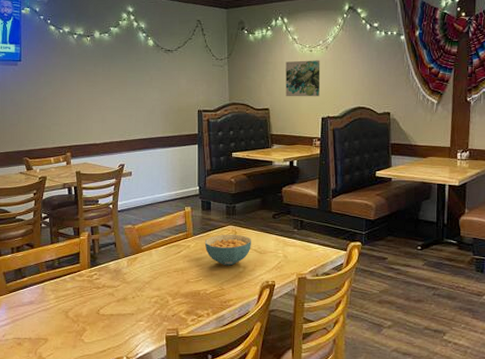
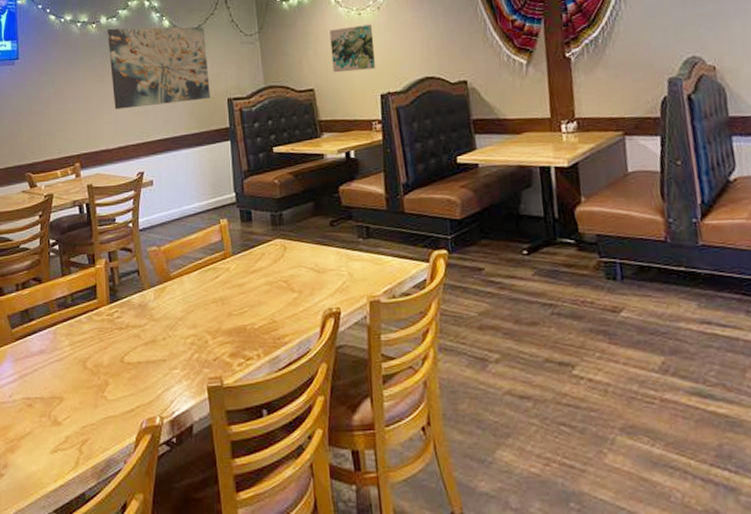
wall art: none [99,42,184,111] -> present [107,26,211,110]
cereal bowl: present [204,234,251,266] -> none [247,249,306,291]

